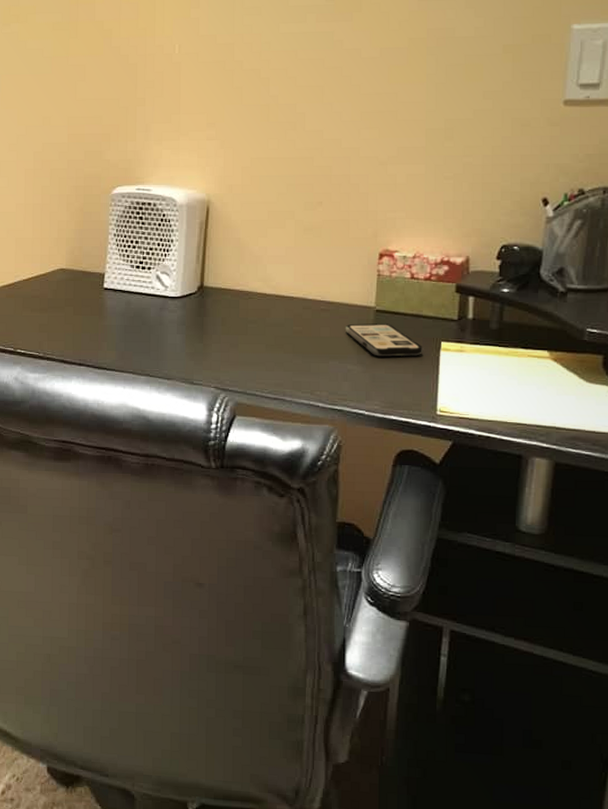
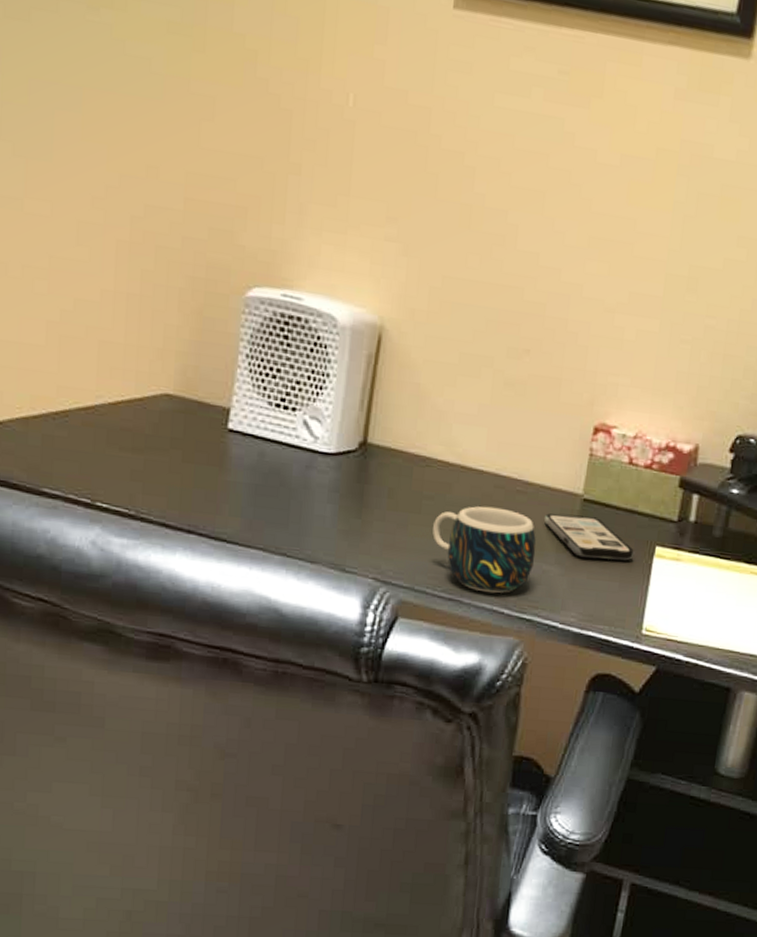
mug: none [258,324,341,391] -> present [432,506,536,594]

